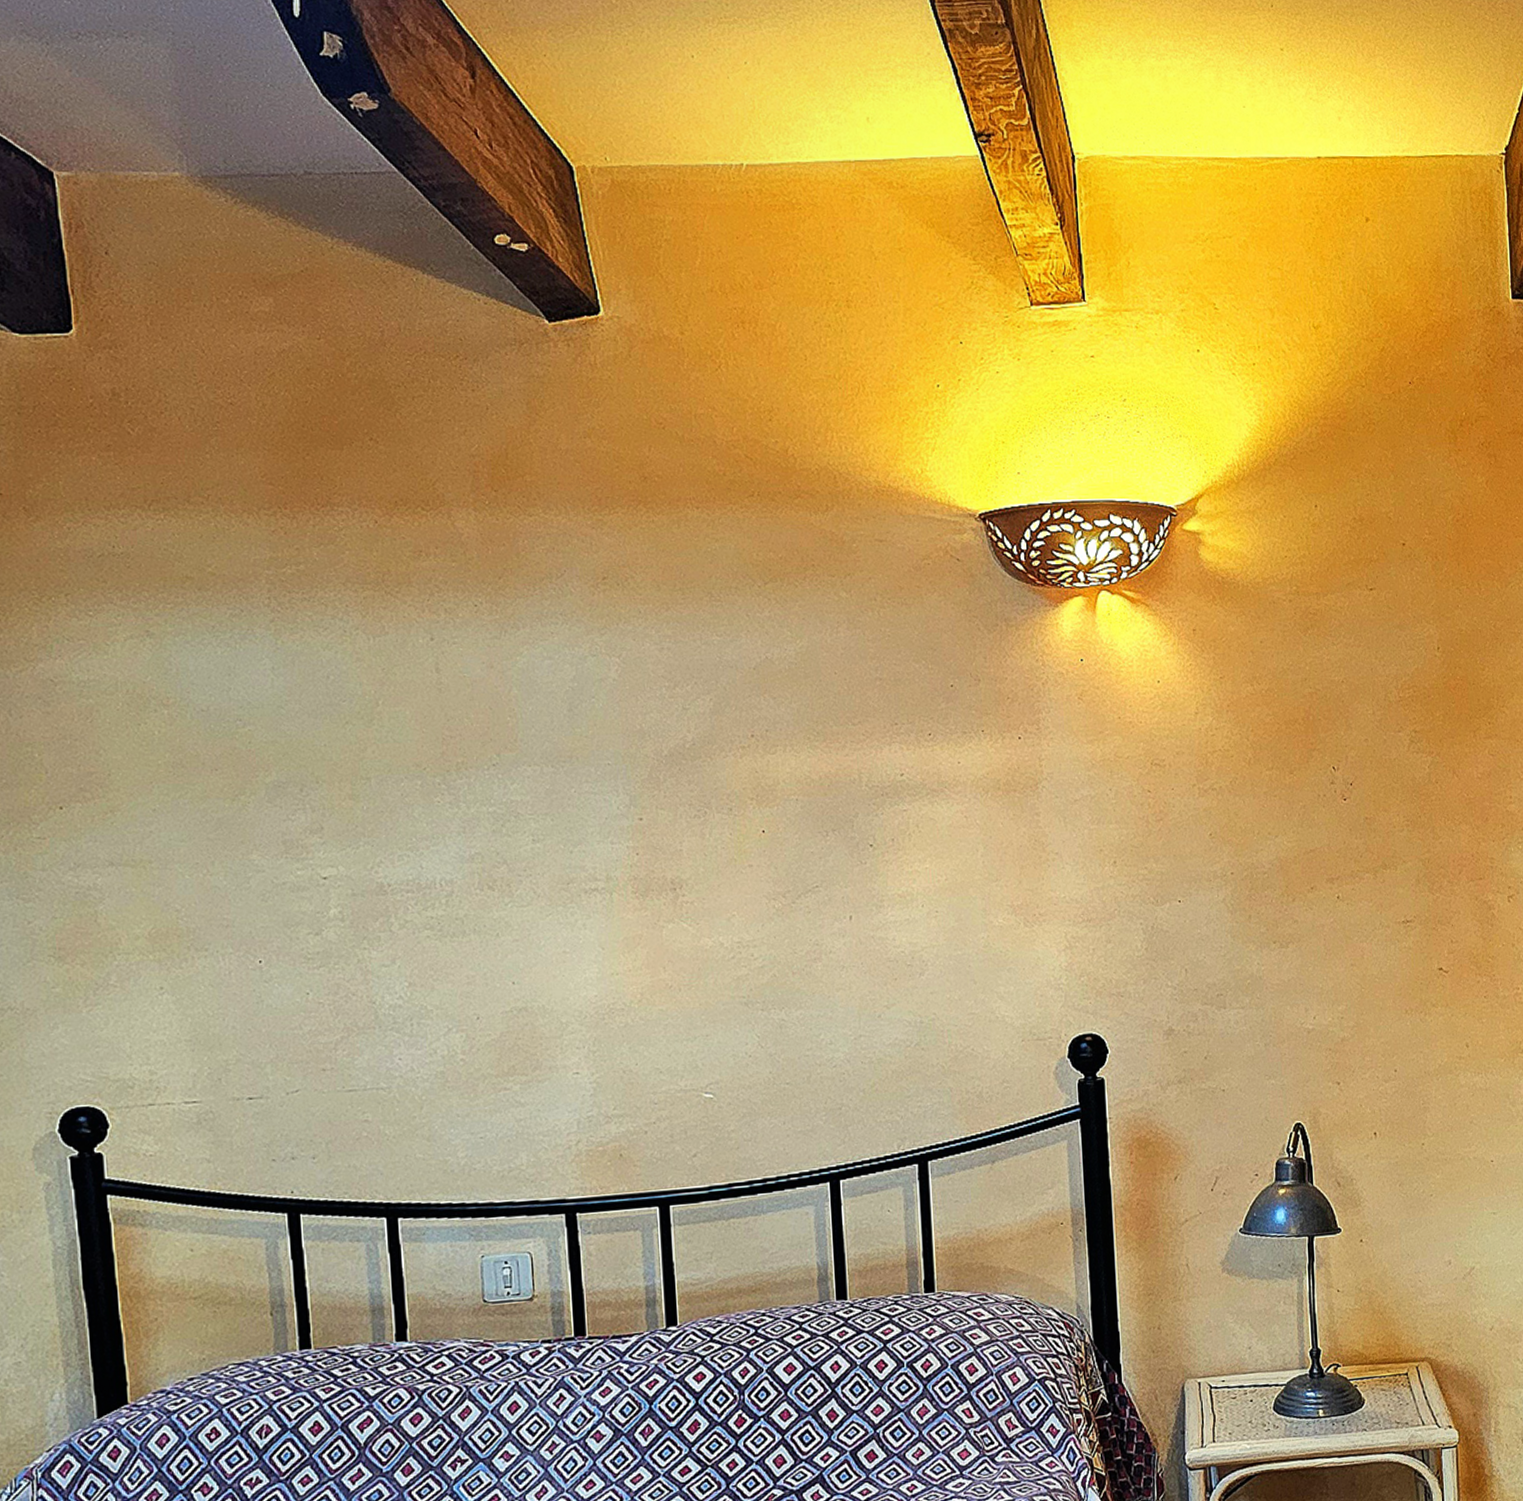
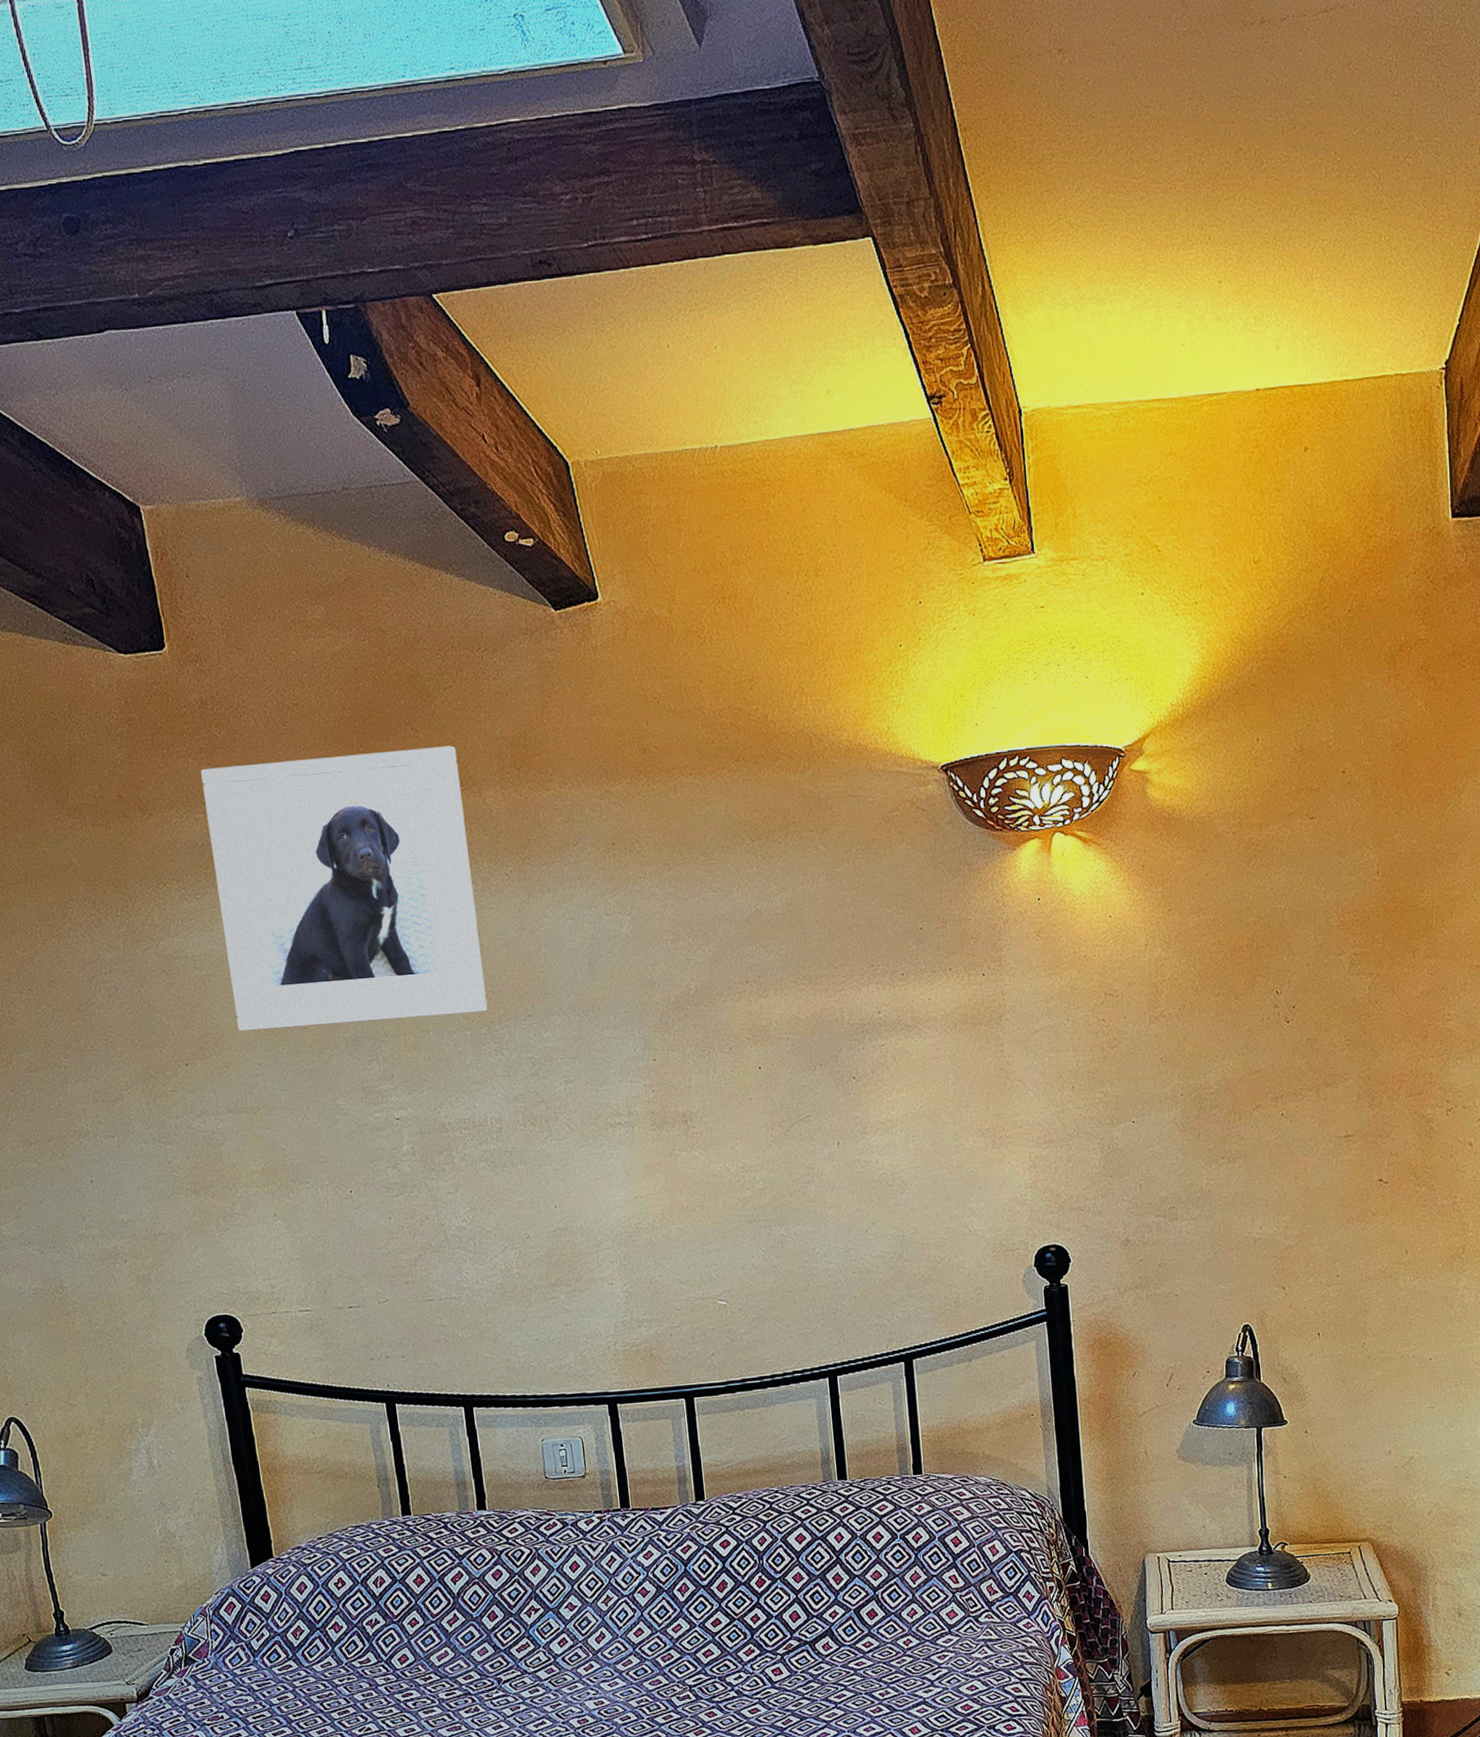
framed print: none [105,460,444,771] -> present [200,745,488,1032]

